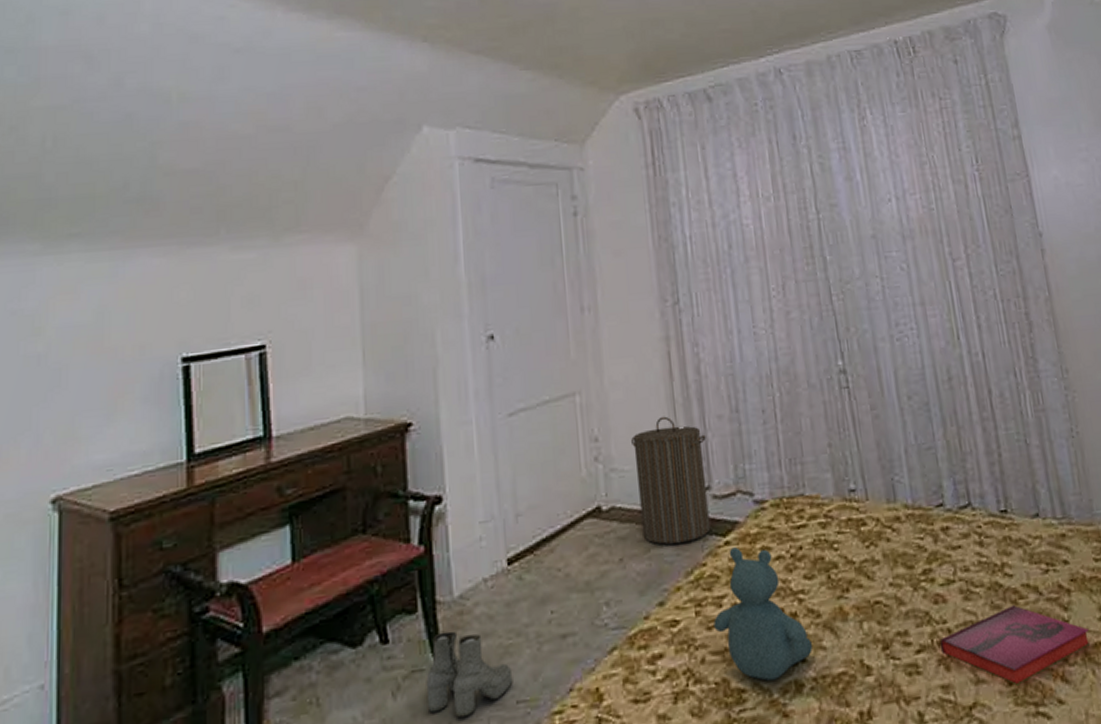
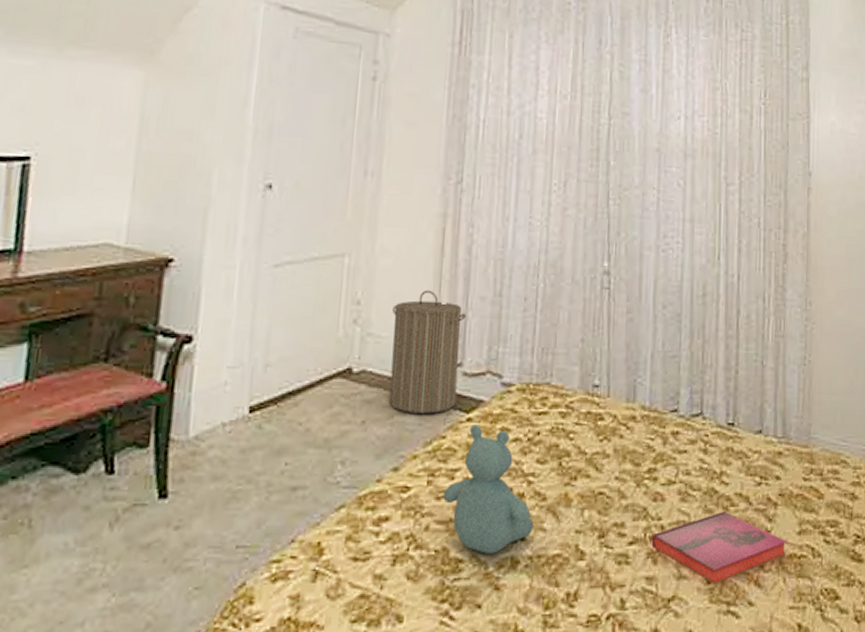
boots: present [426,631,513,718] -> none [143,470,237,556]

